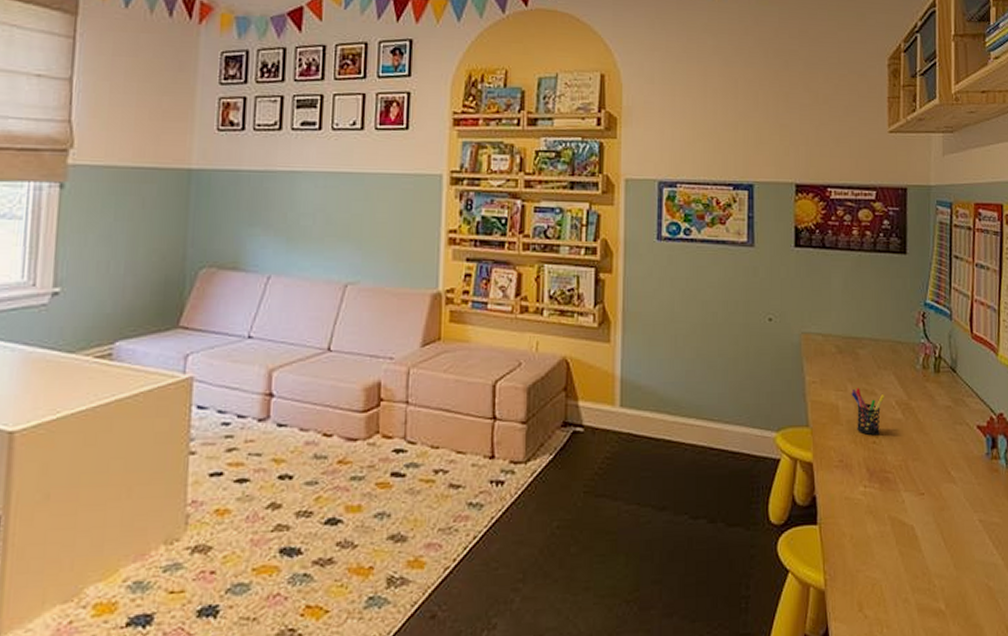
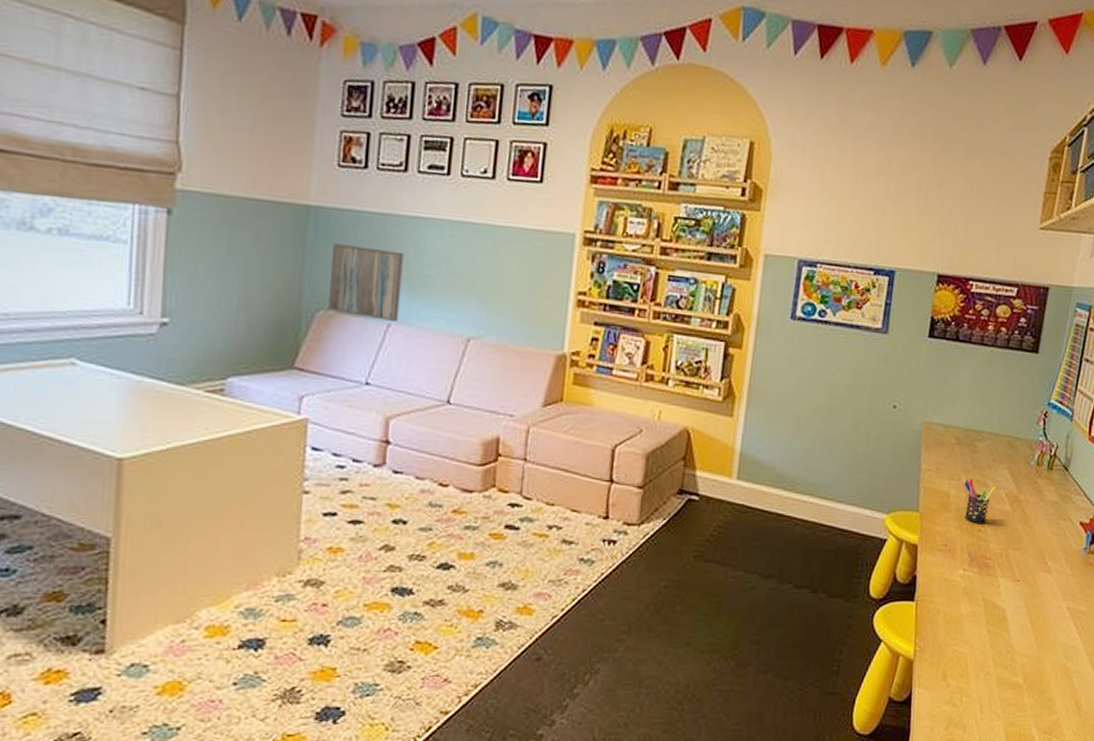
wall art: none [211,203,281,274] -> present [328,243,404,323]

